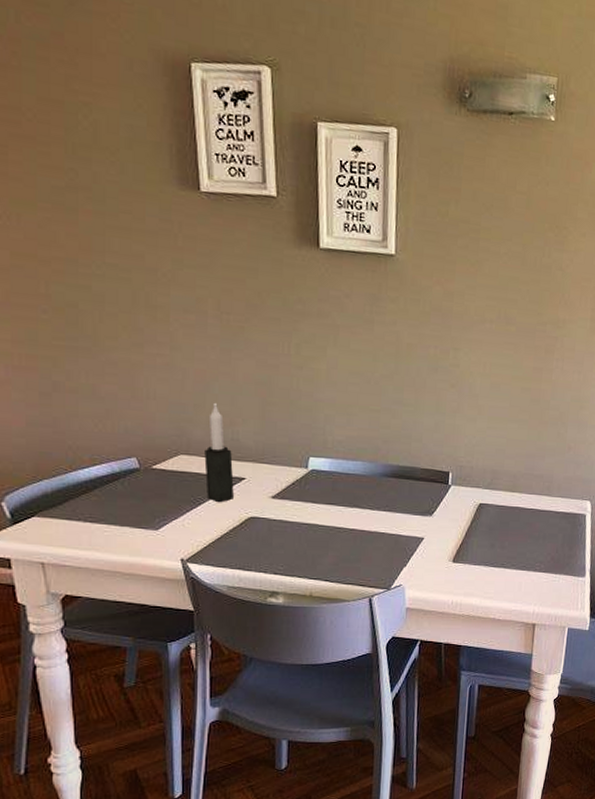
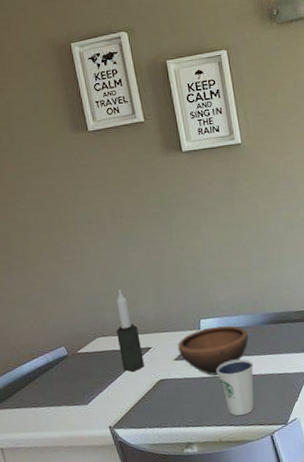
bowl: none [278,468,363,523] -> present [178,325,249,376]
dixie cup: none [319,510,364,571] -> present [216,359,254,416]

